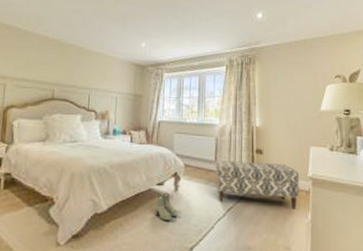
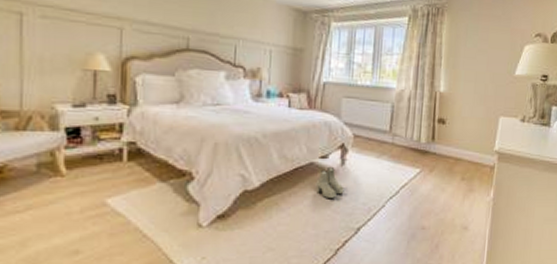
bench: present [216,161,300,209] -> none [389,131,485,186]

